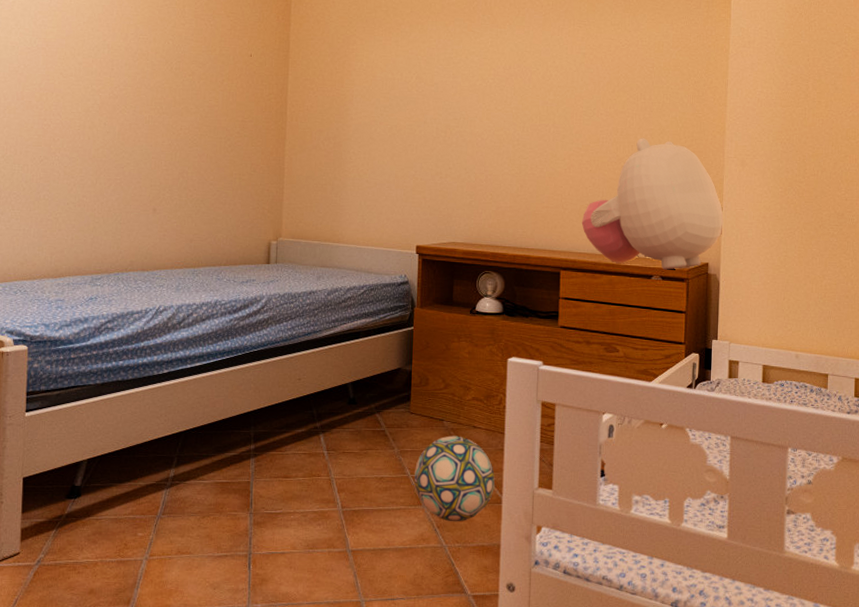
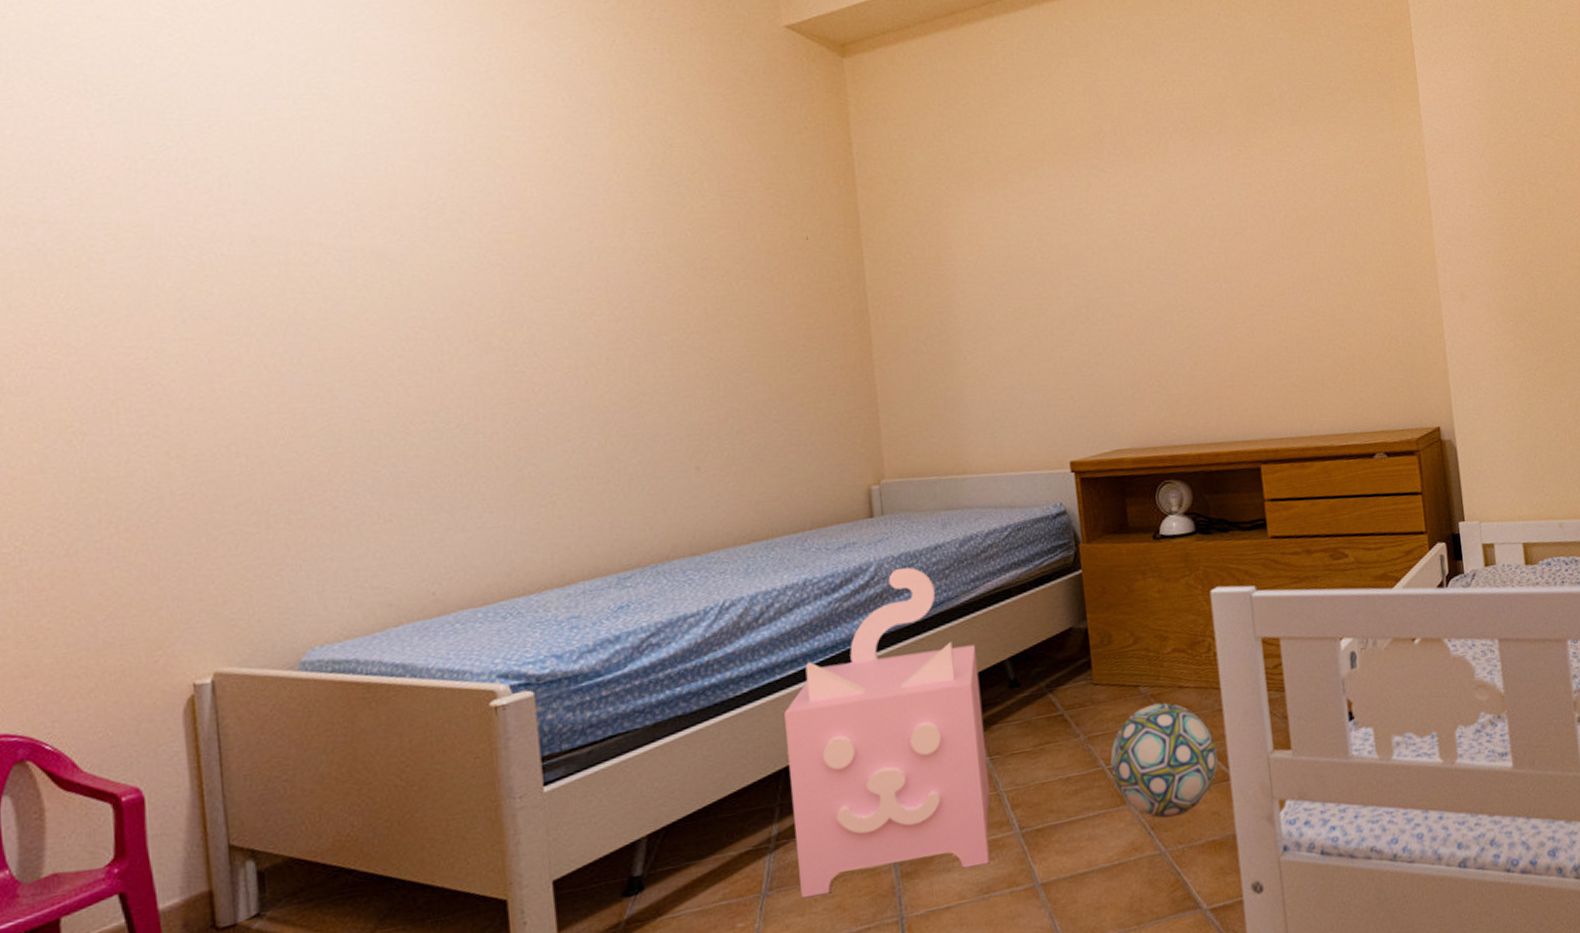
toy box: none [184,303,329,528] -> present [784,567,991,899]
plush toy: present [581,138,724,270] -> none [1277,281,1451,444]

